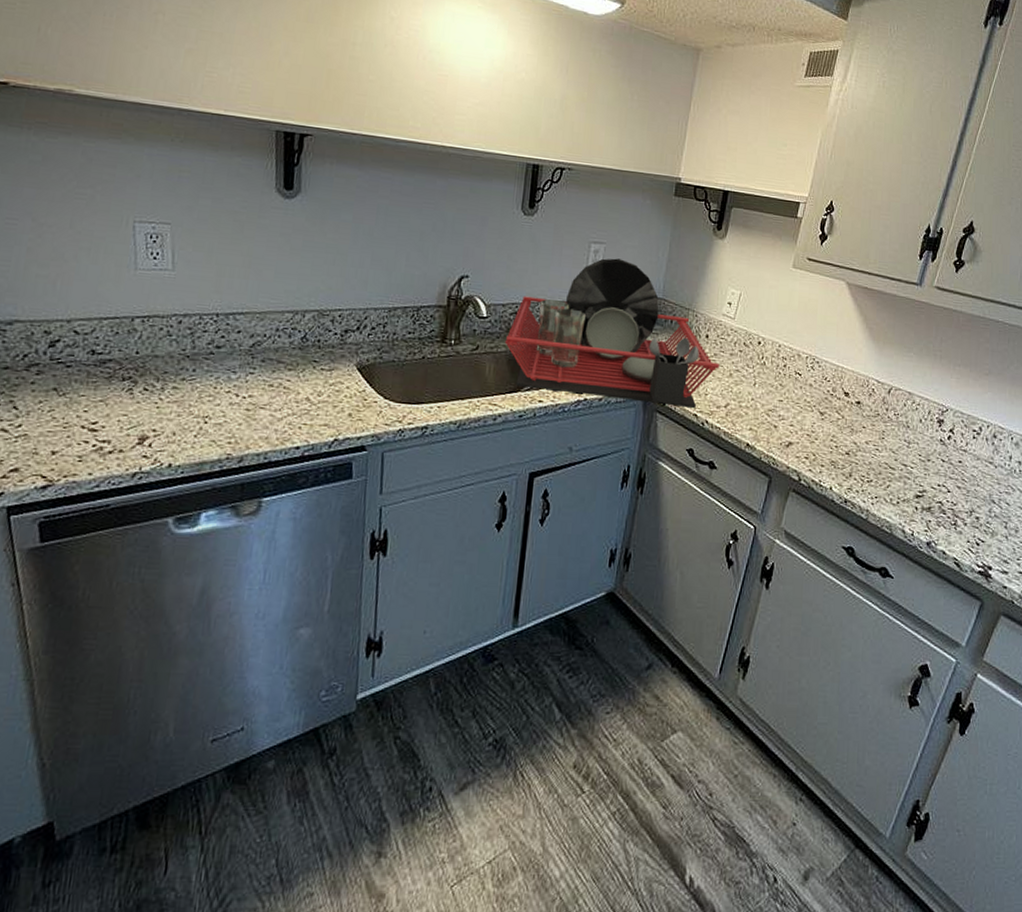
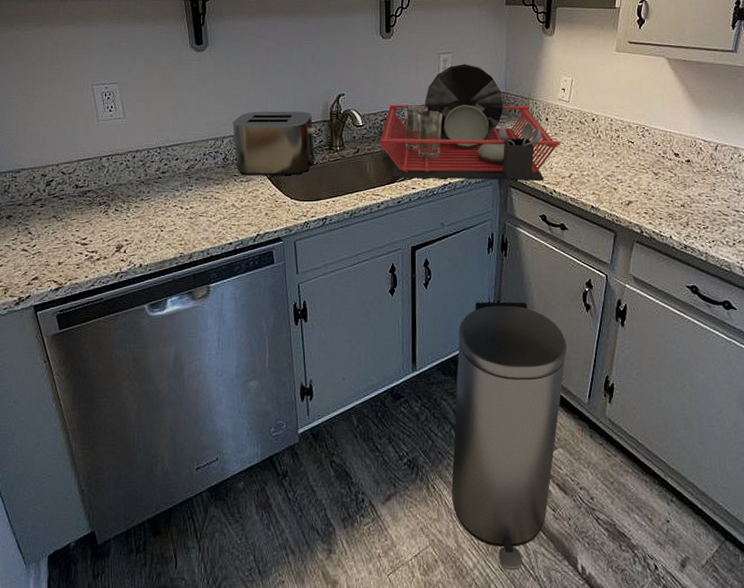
toaster: none [318,283,427,371] -> present [232,111,315,176]
pedal bin: none [543,547,701,881] -> present [452,301,567,569]

